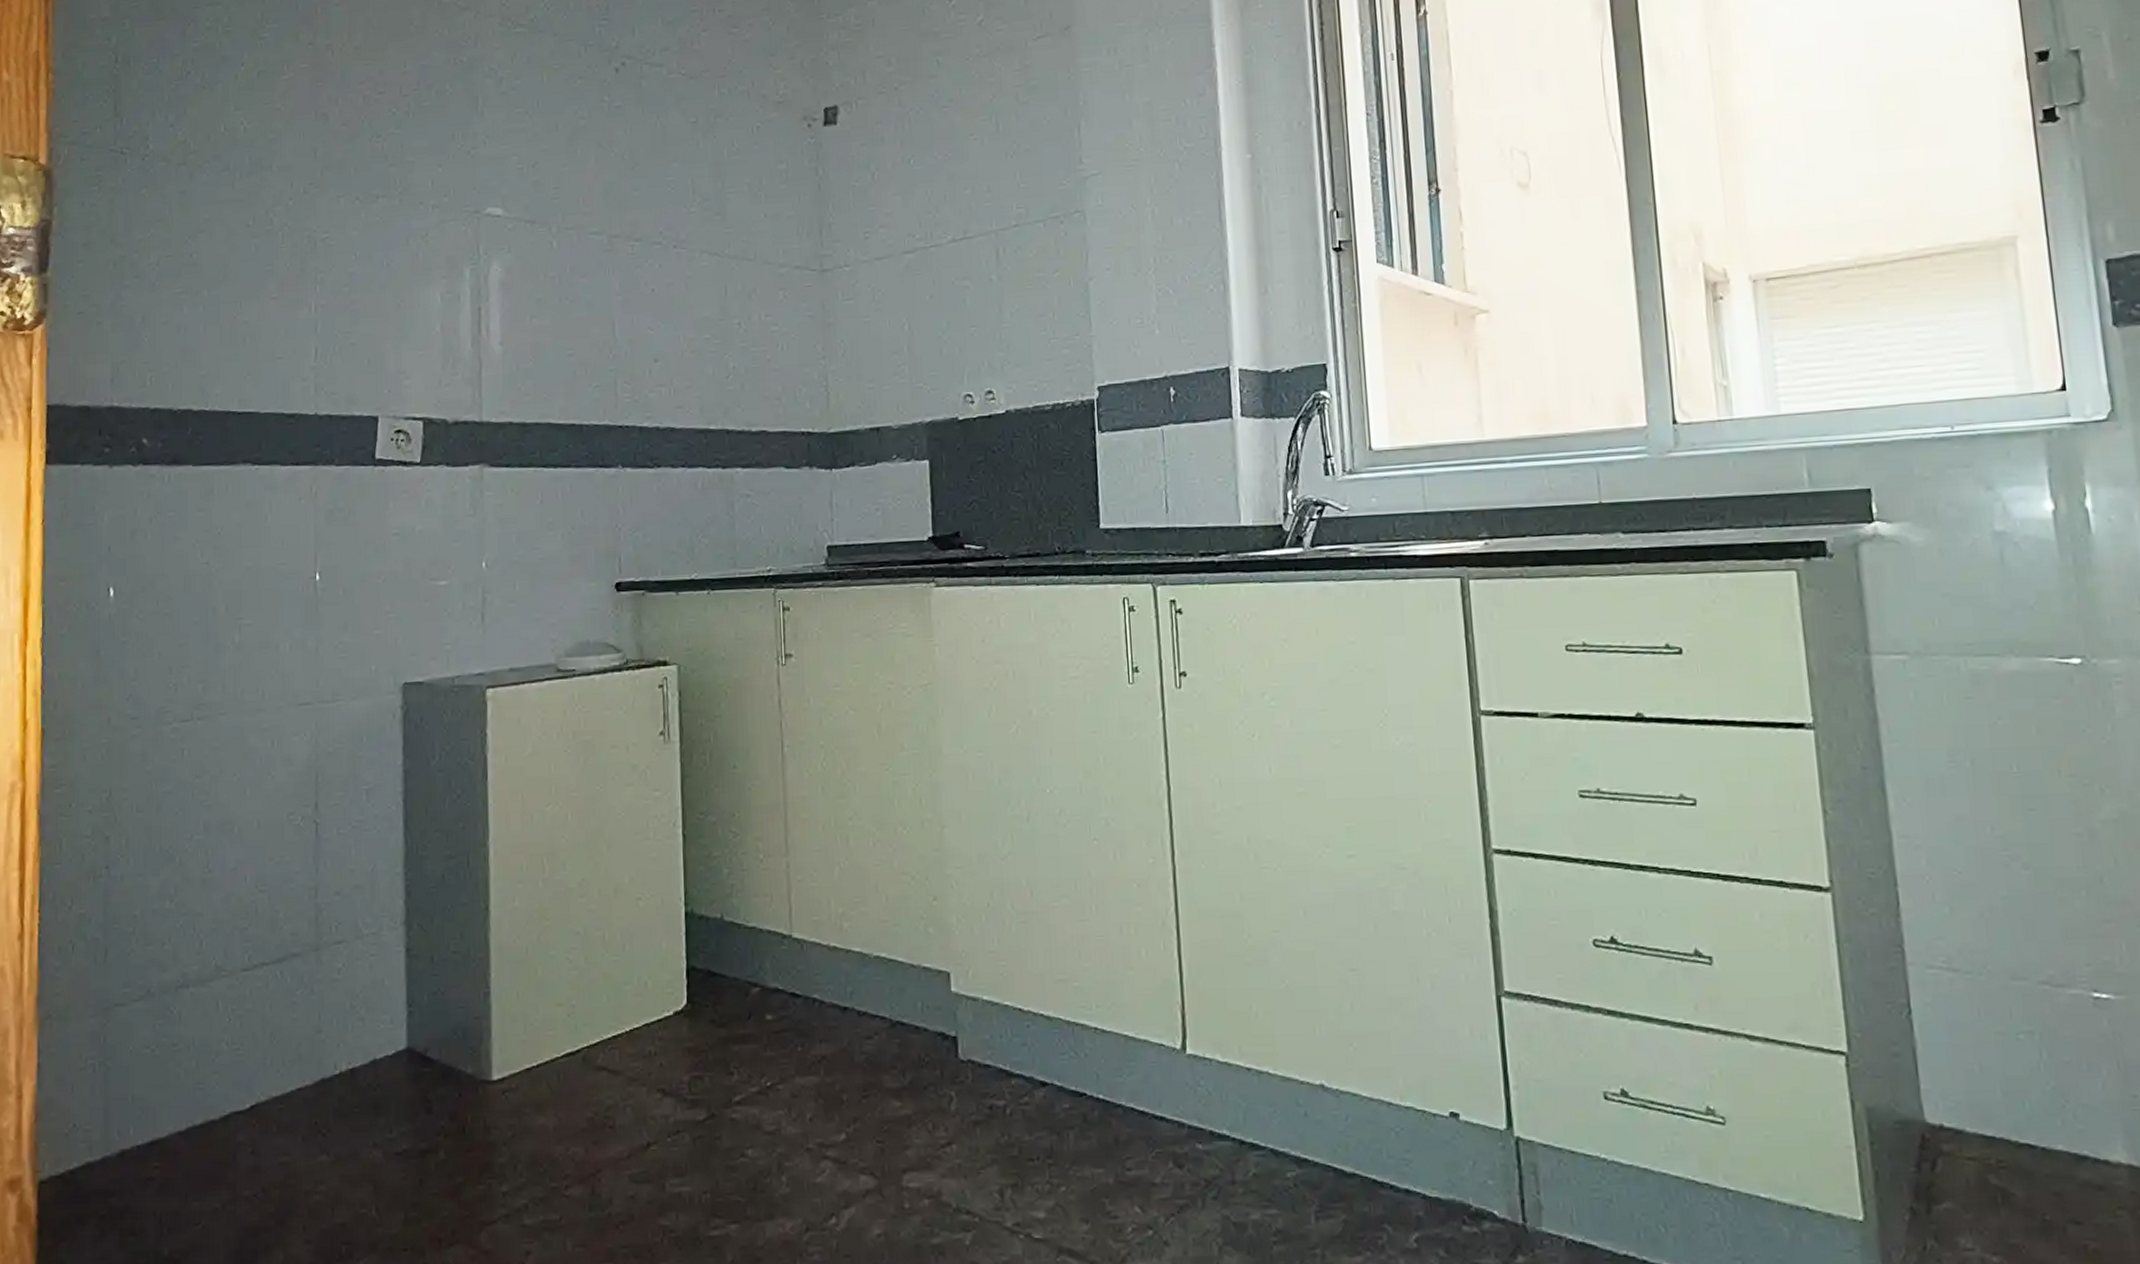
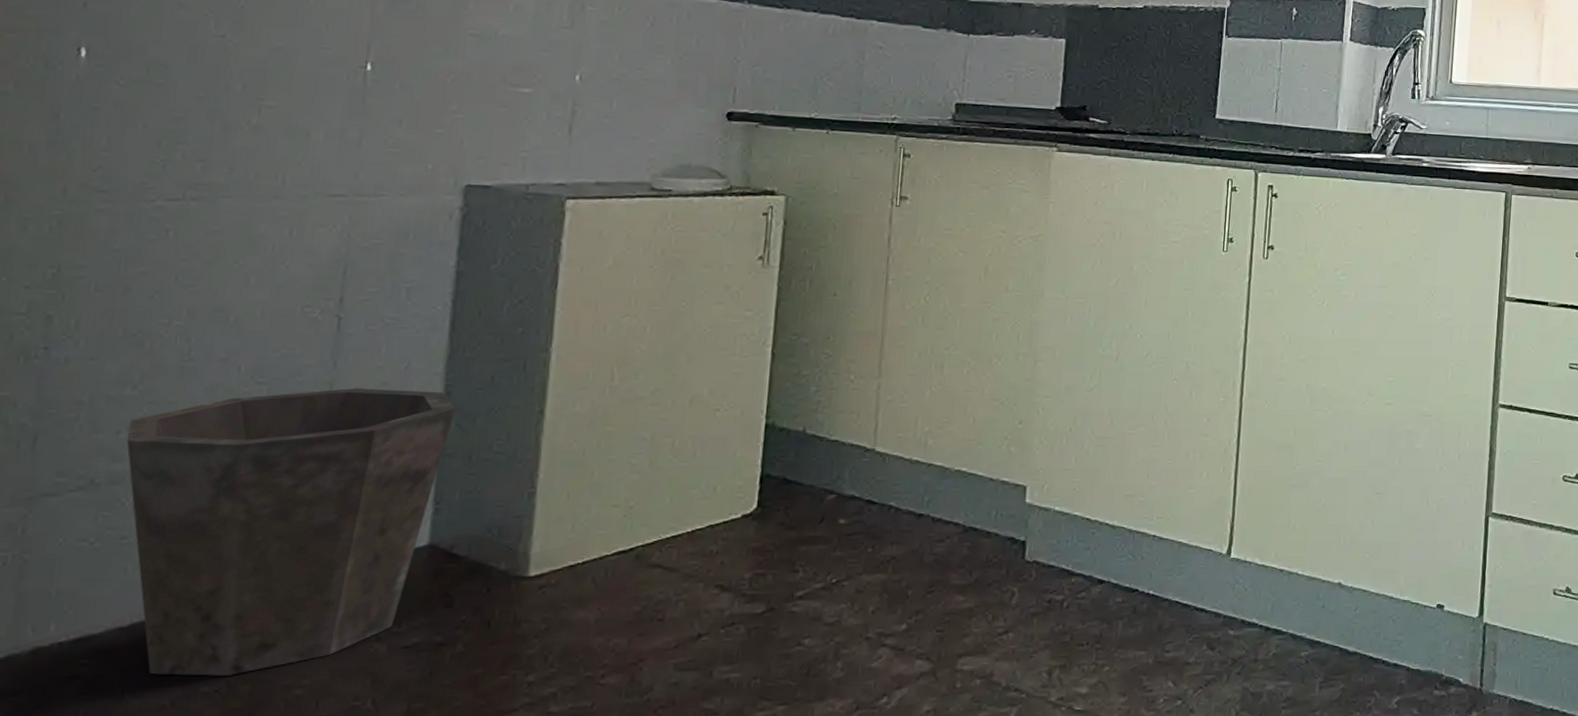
waste bin: none [170,891,416,1181] -> present [126,388,456,676]

